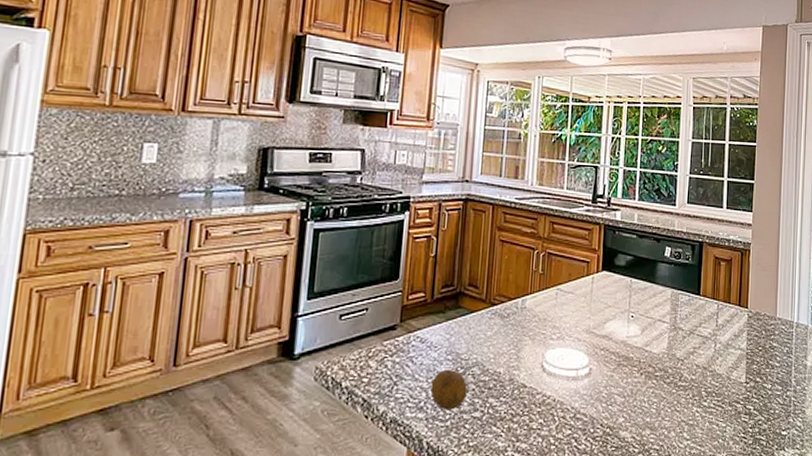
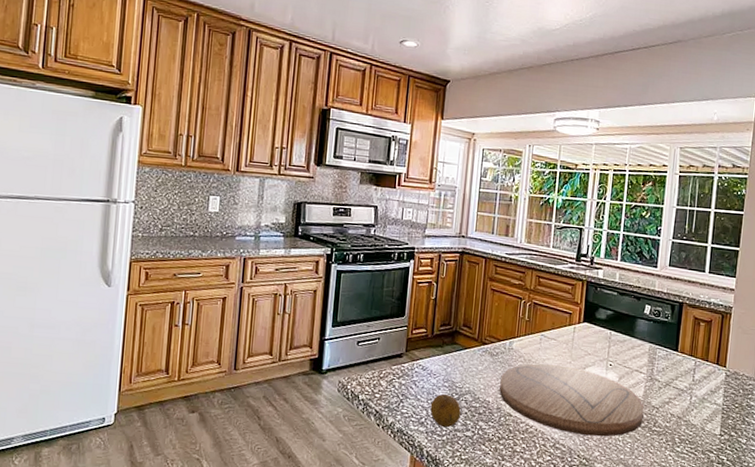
cutting board: none [512,322,669,401] -> present [499,363,644,437]

